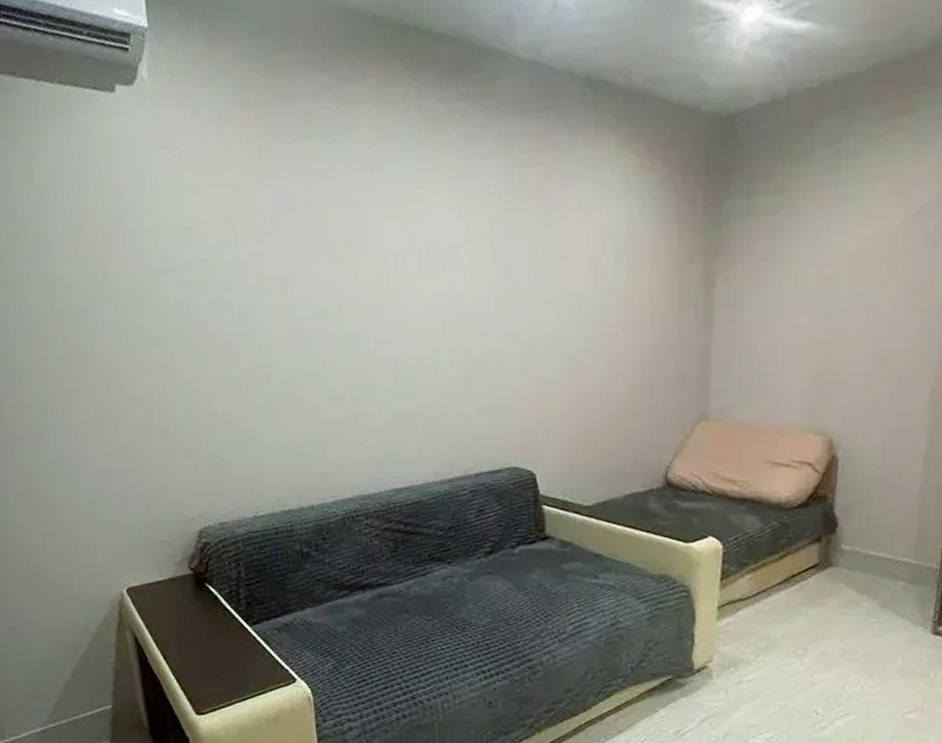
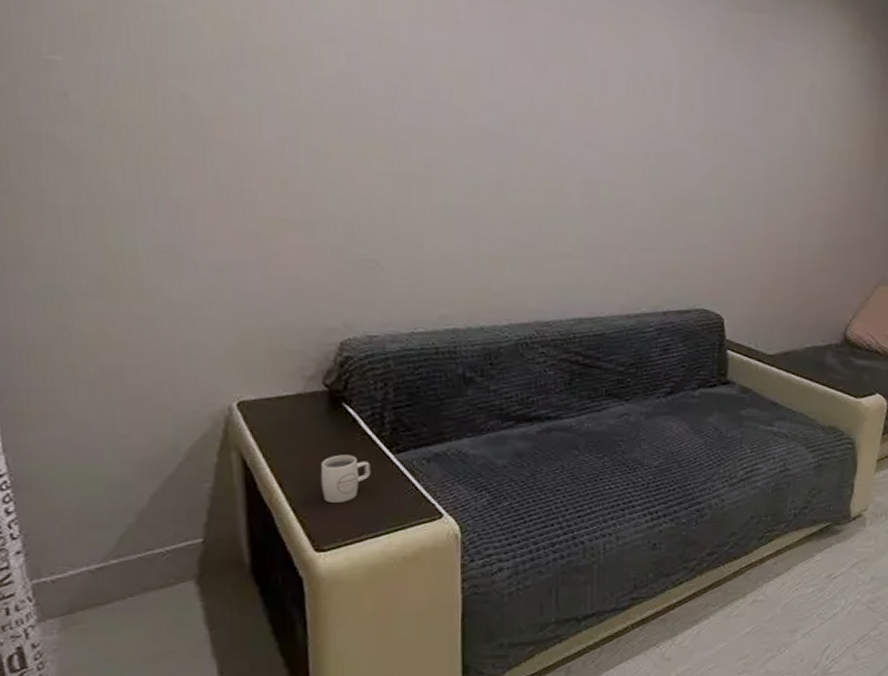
mug: none [193,628,234,671] -> present [320,454,371,503]

